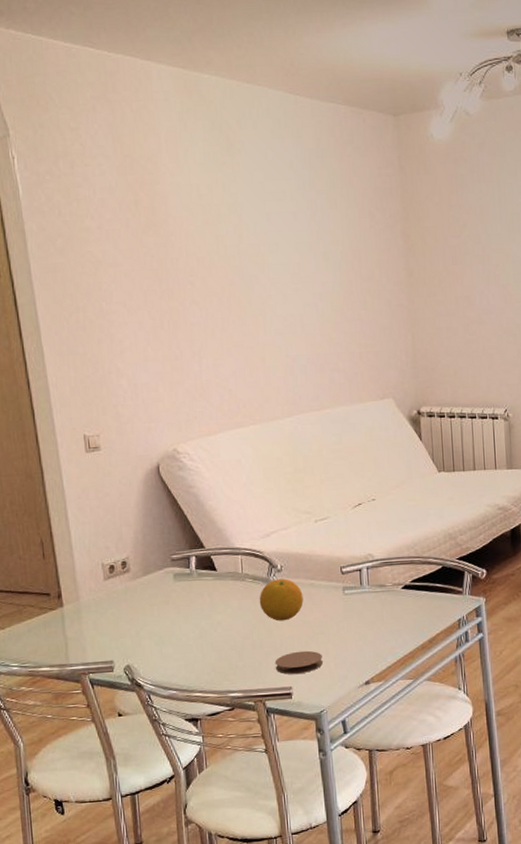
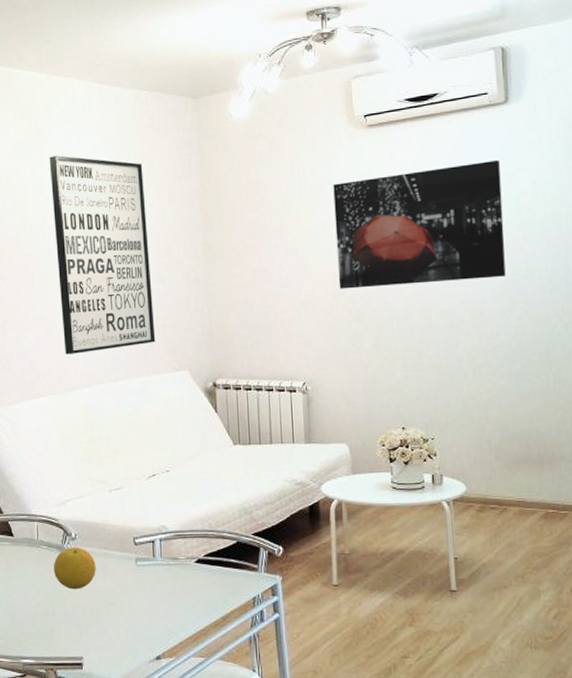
wall art: none [242,171,359,383] -> present [49,155,156,355]
coaster: present [275,650,323,674] -> none [66,621,114,644]

